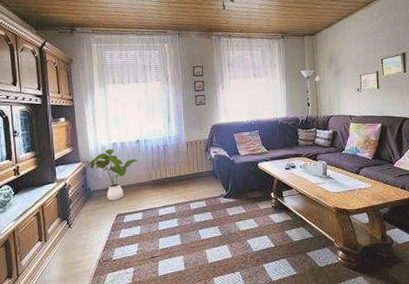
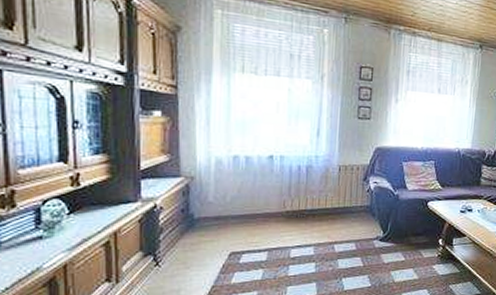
house plant: present [87,149,140,201] -> none [191,163,271,233]

